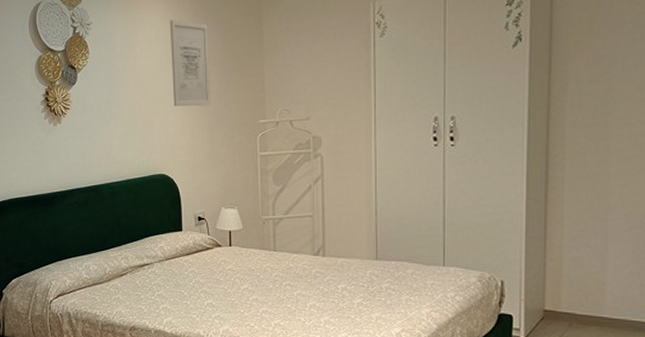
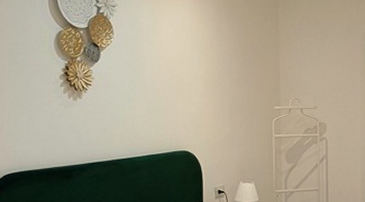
wall art: present [170,19,210,107] -> none [194,11,232,92]

